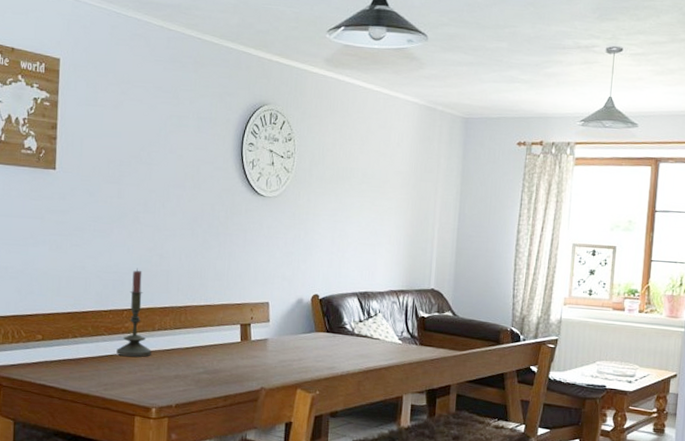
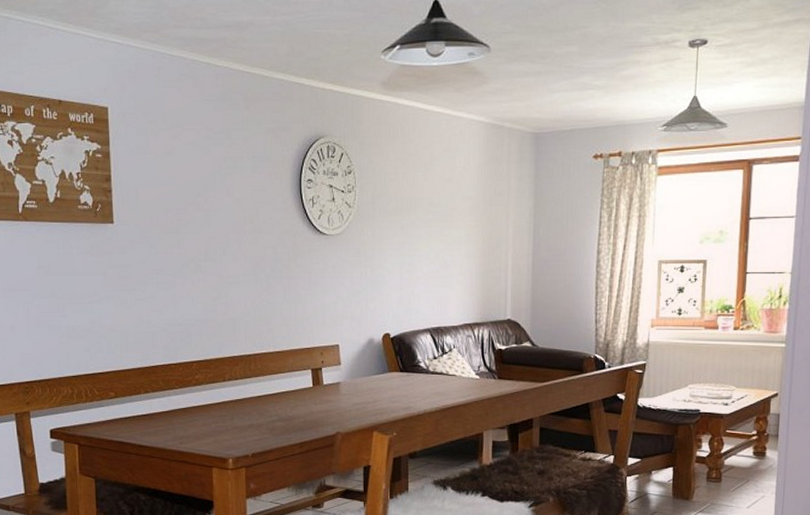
candle: present [116,267,152,357] -> none [189,318,224,409]

